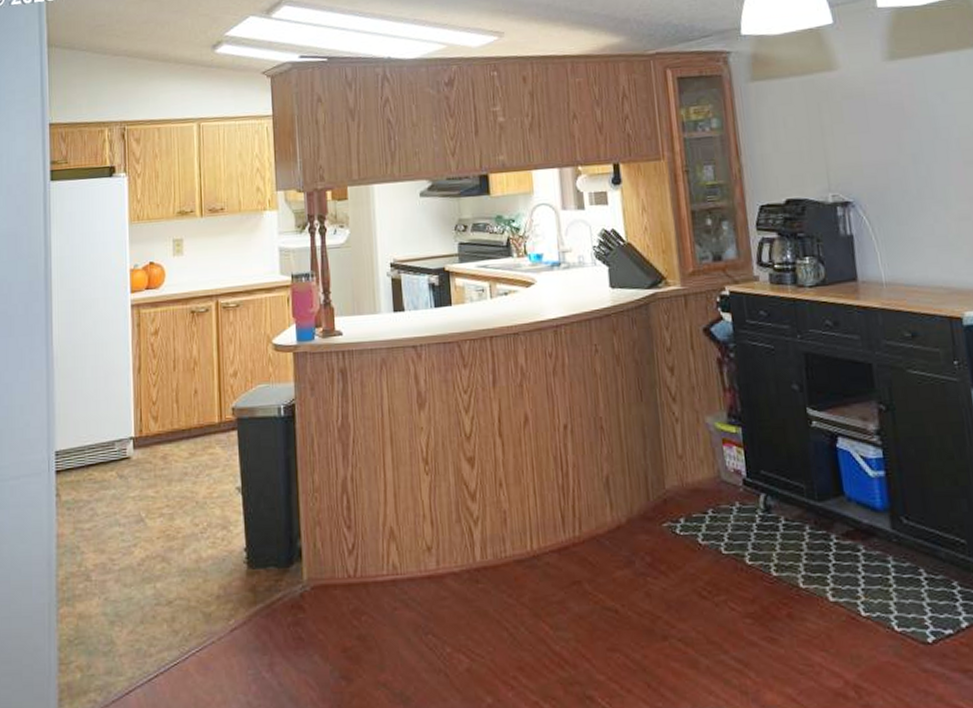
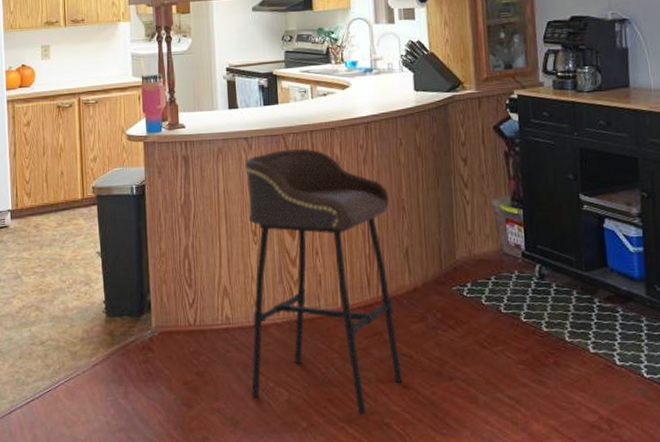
bar stool: none [412,357,607,686] -> present [244,148,403,415]

